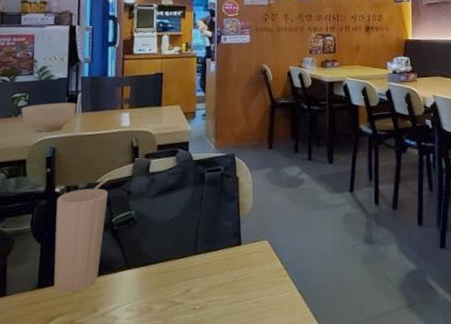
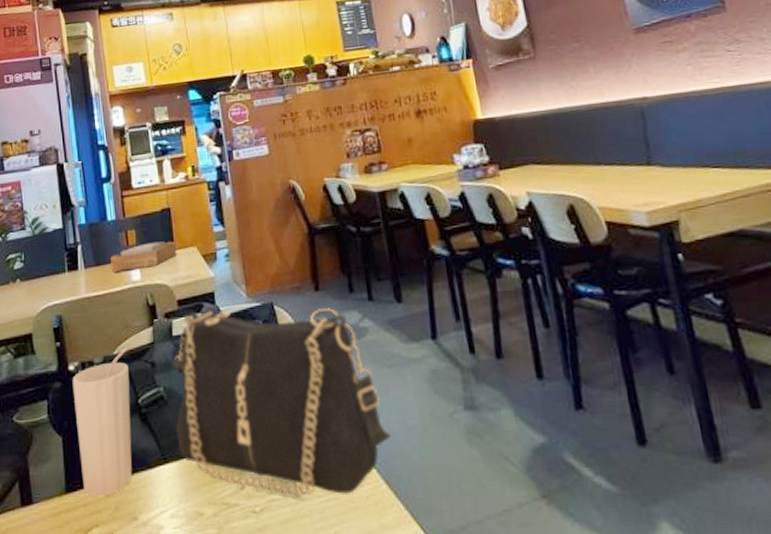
bowl: present [21,102,77,133] -> none [18,258,79,299]
napkin holder: none [105,98,164,118] -> present [110,241,177,272]
handbag: none [140,155,308,300] -> present [172,308,391,498]

